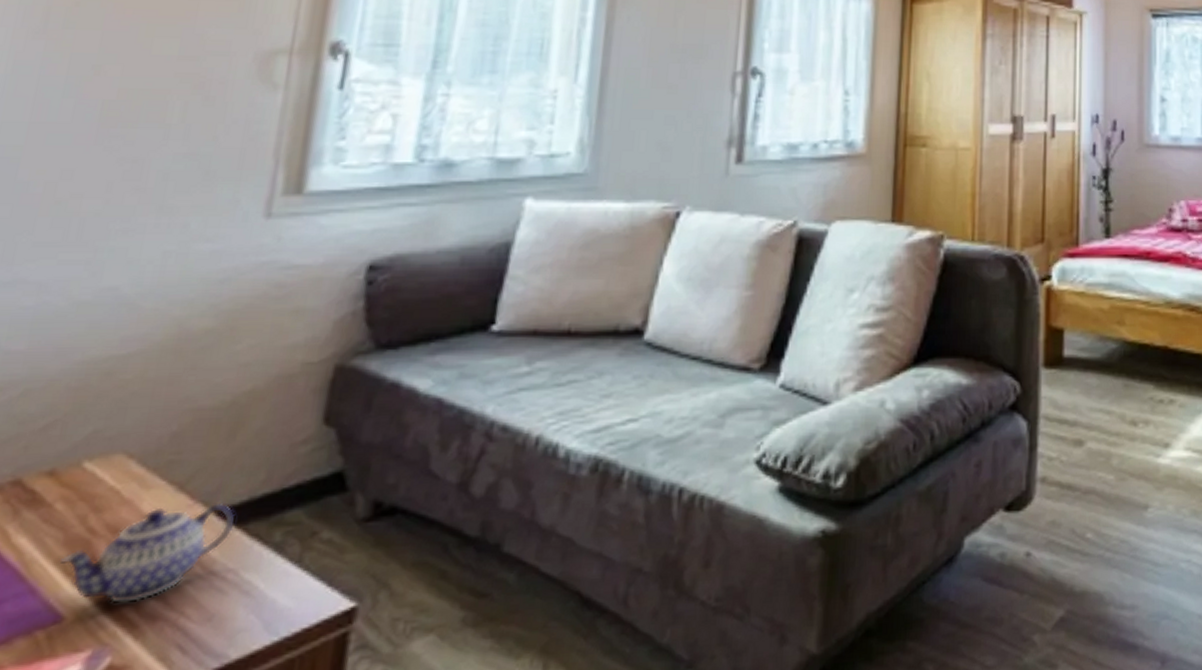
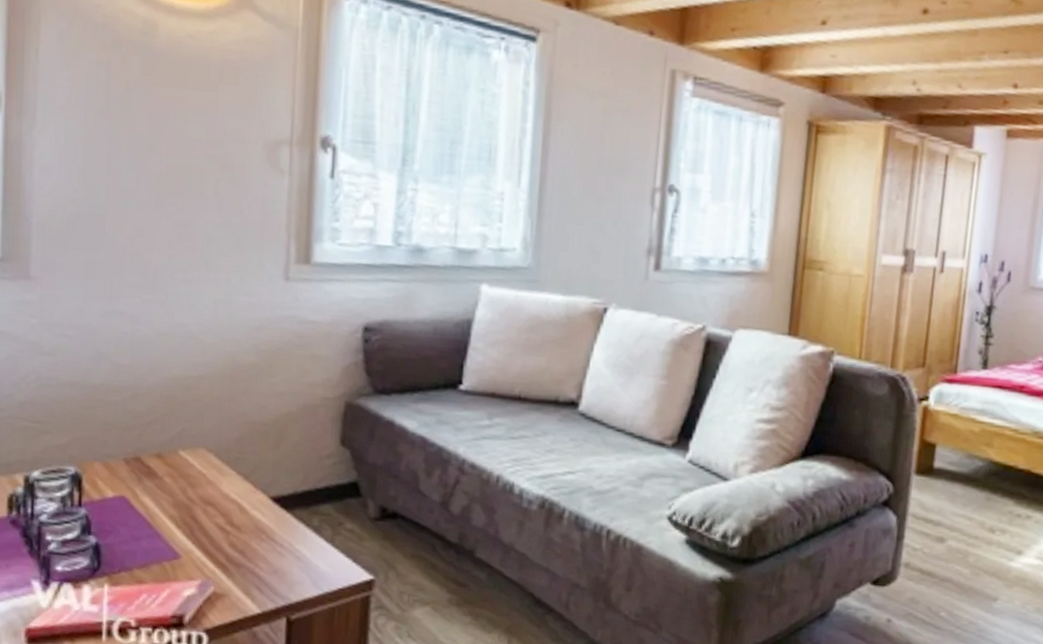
teapot: present [60,502,236,603] -> none [173,490,286,553]

